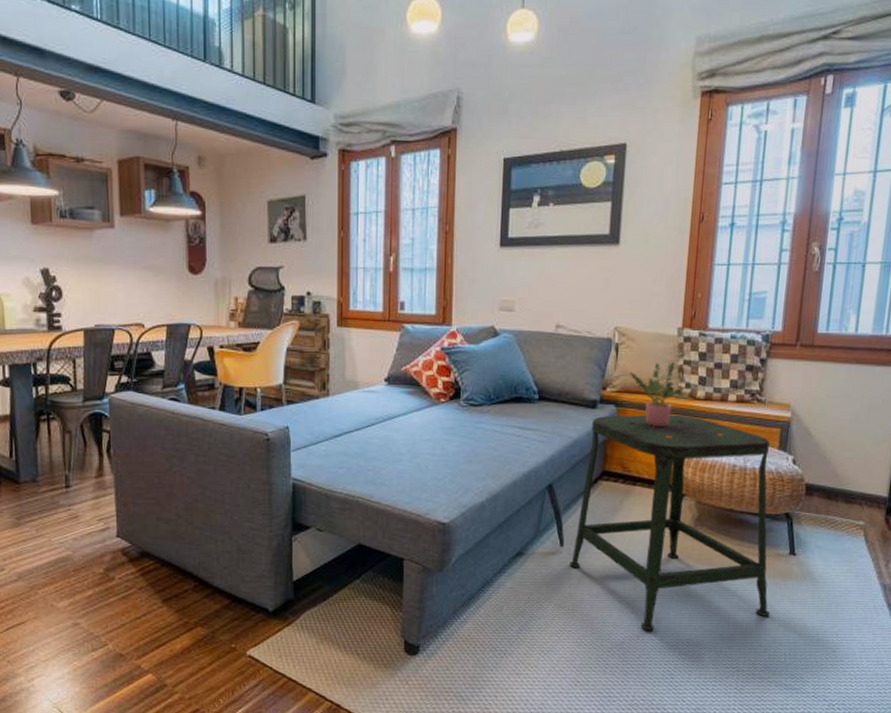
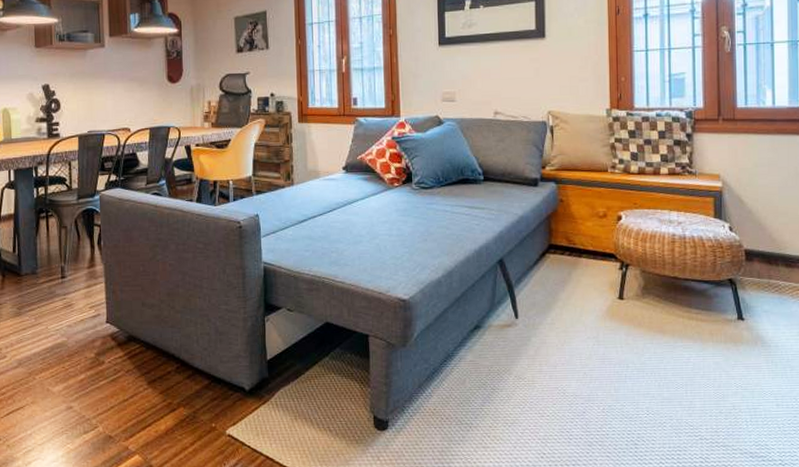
stool: present [569,414,771,631] -> none [525,189,726,400]
potted plant: present [628,362,687,427] -> none [565,140,622,201]

